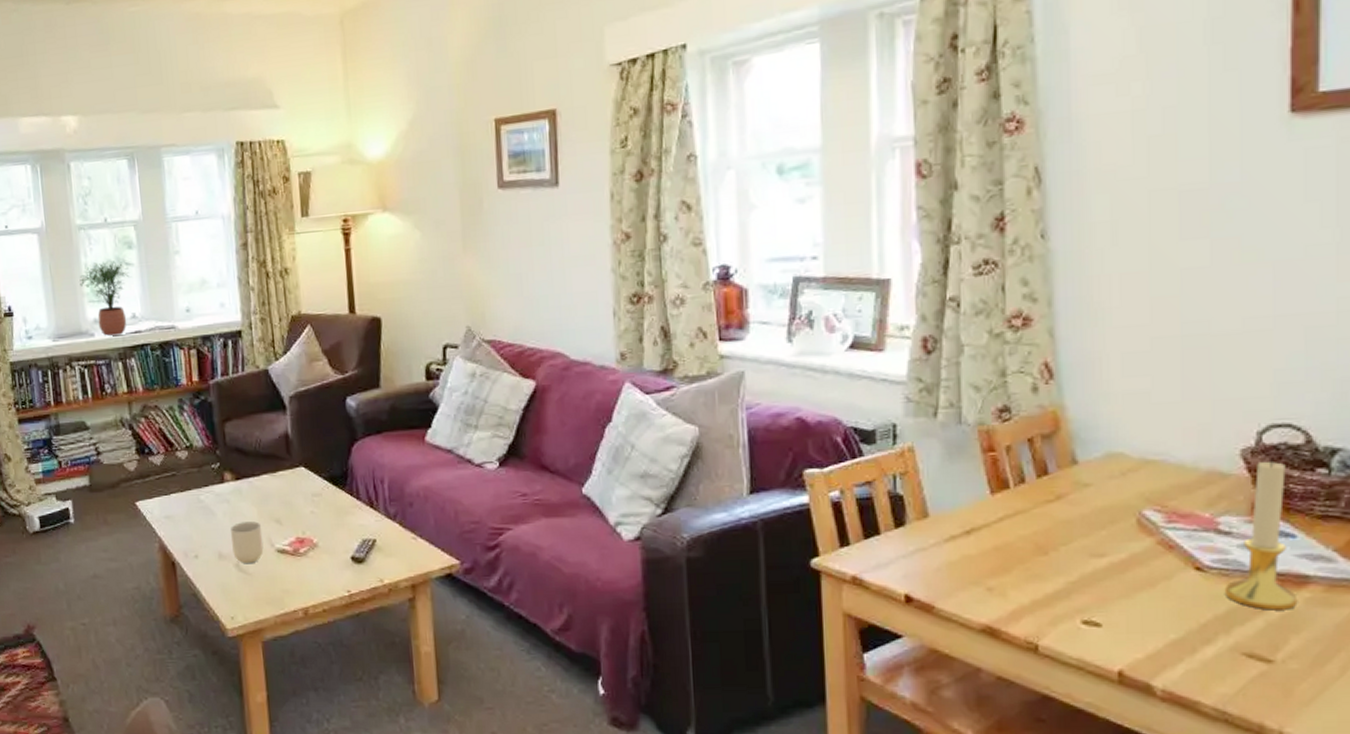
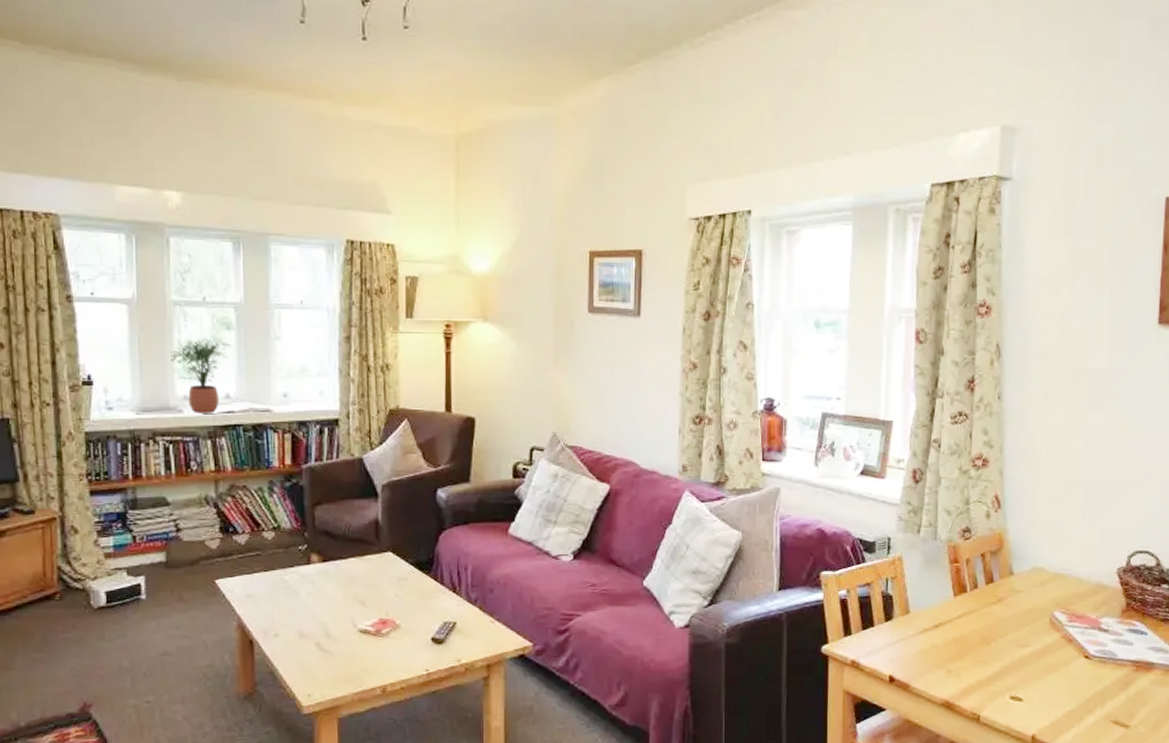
mug: present [230,521,264,564] -> none [313,602,346,644]
candle holder: present [1224,459,1298,611] -> none [1102,576,1147,689]

